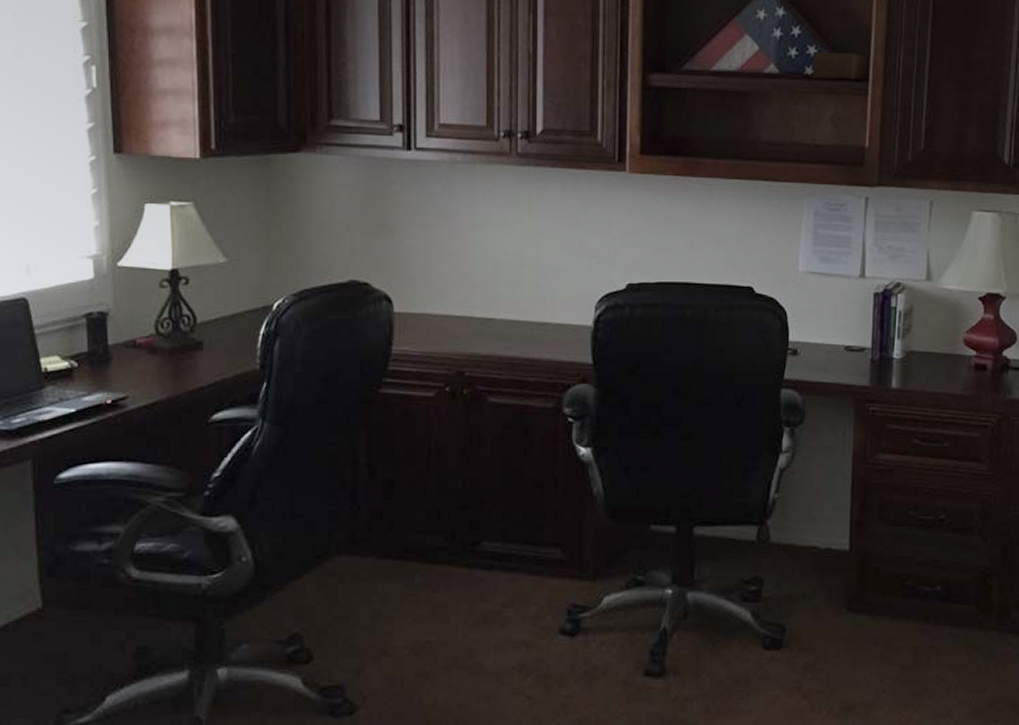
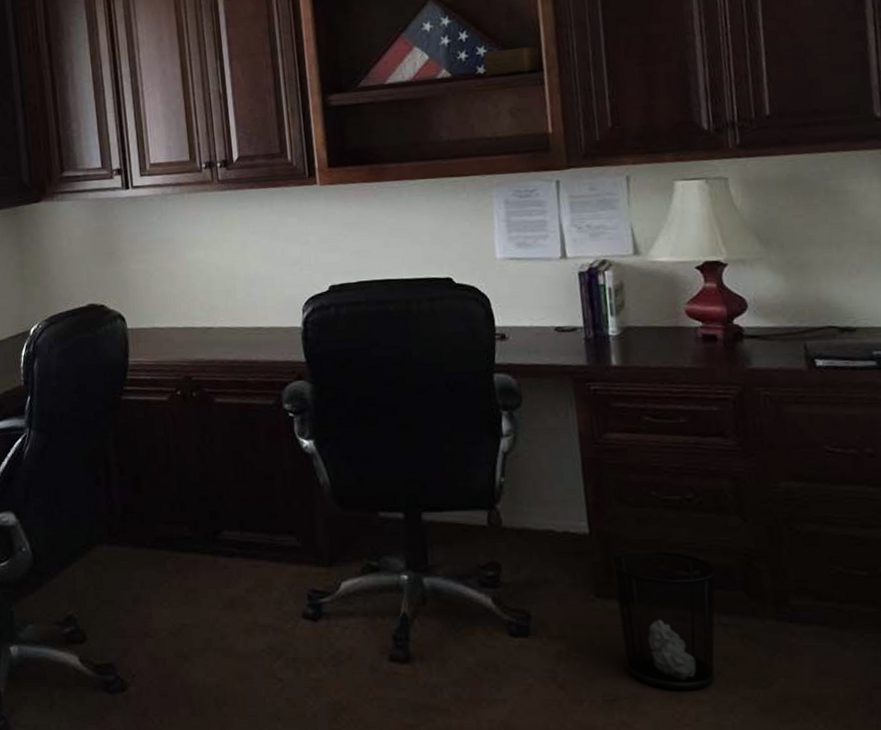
waste bin: none [864,566,954,697] -> present [610,550,716,690]

